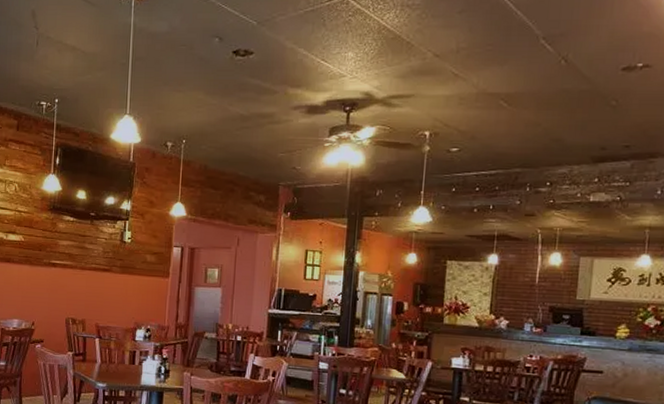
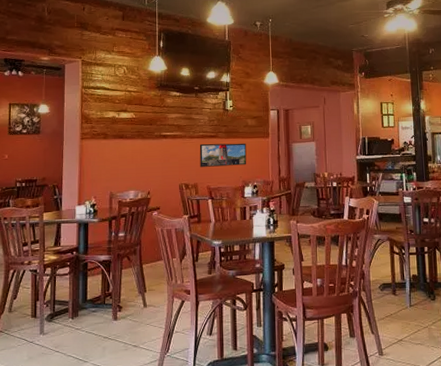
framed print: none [89,276,143,306] -> present [199,143,247,167]

